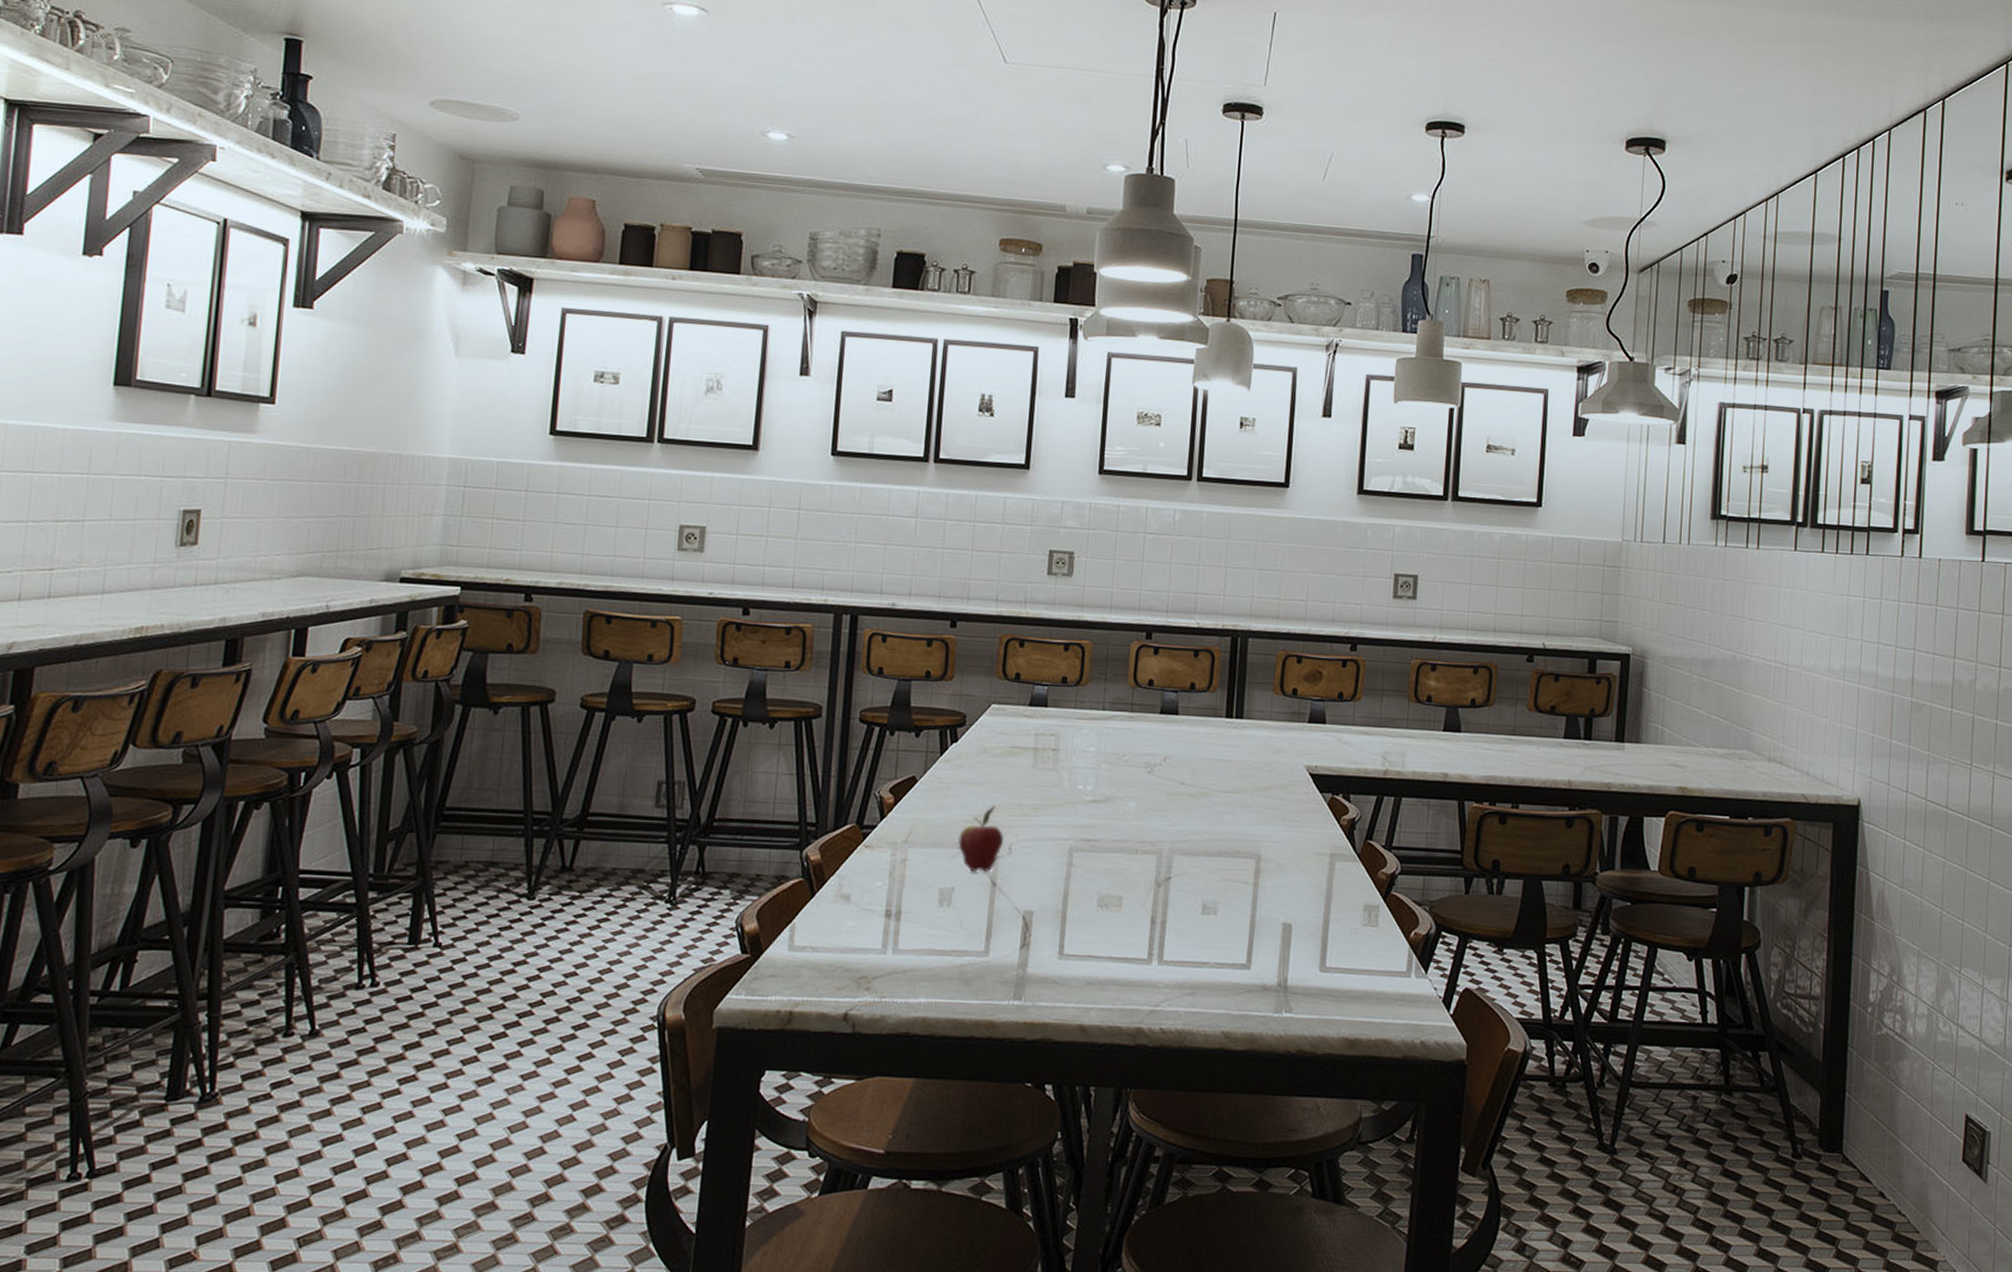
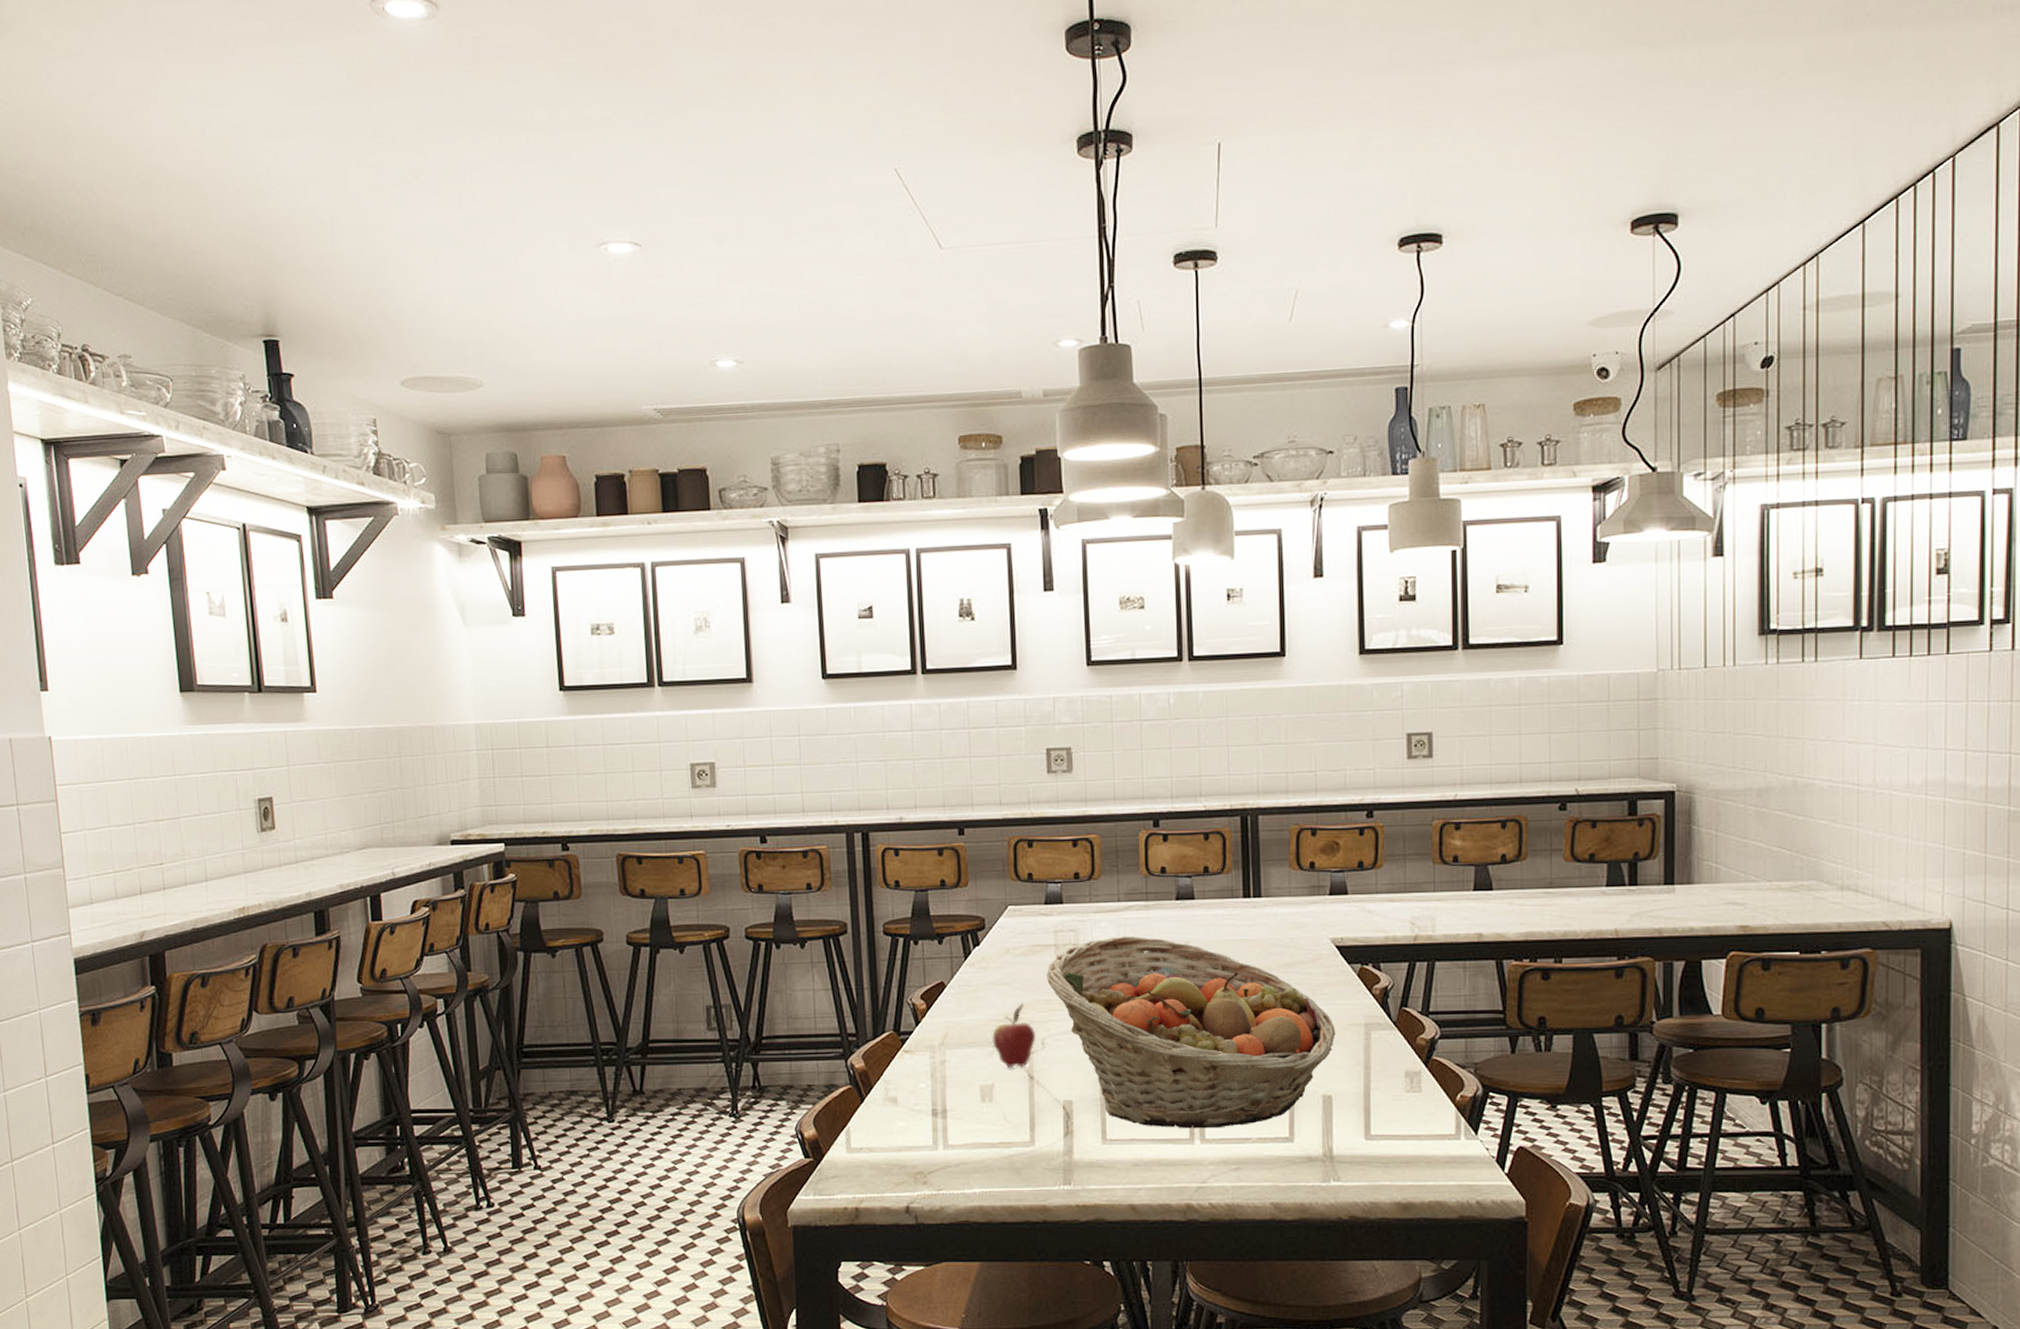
fruit basket: none [1022,745,1302,950] -> present [1047,936,1336,1129]

